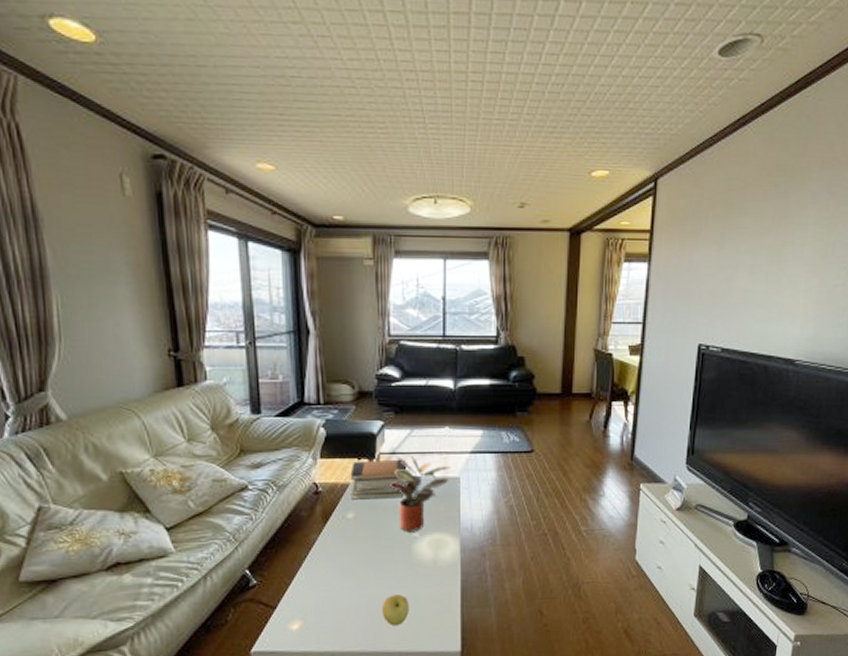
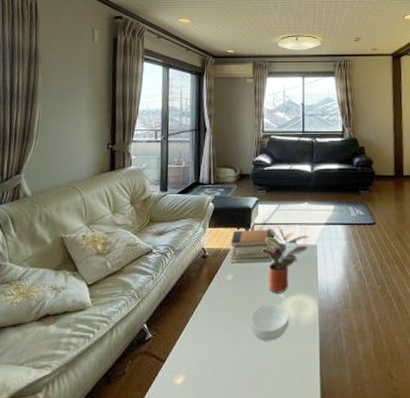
cereal bowl: none [377,544,425,583] -> present [250,304,289,341]
apple: present [381,594,409,626] -> none [252,352,275,384]

